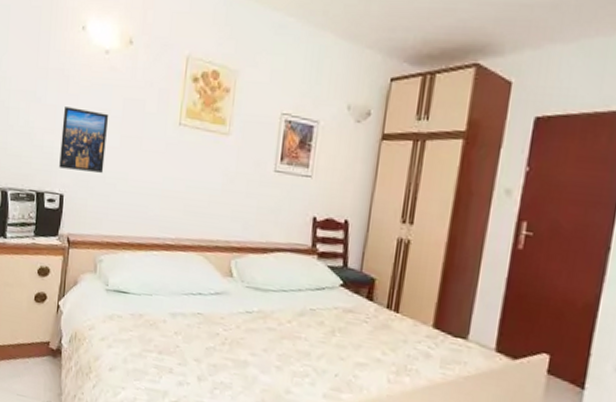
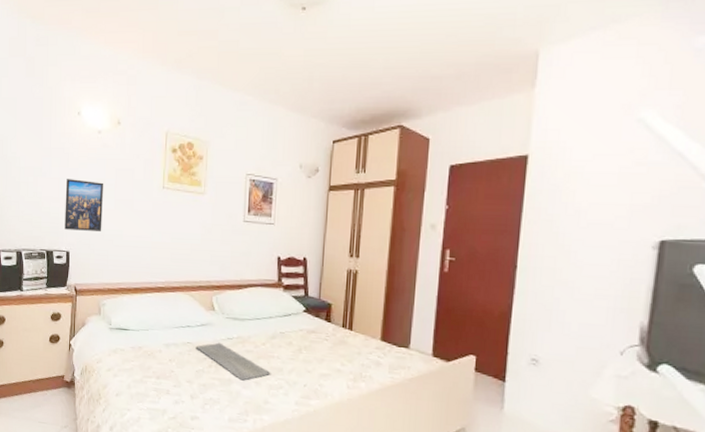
bath mat: none [207,315,296,364] -> present [196,342,271,381]

